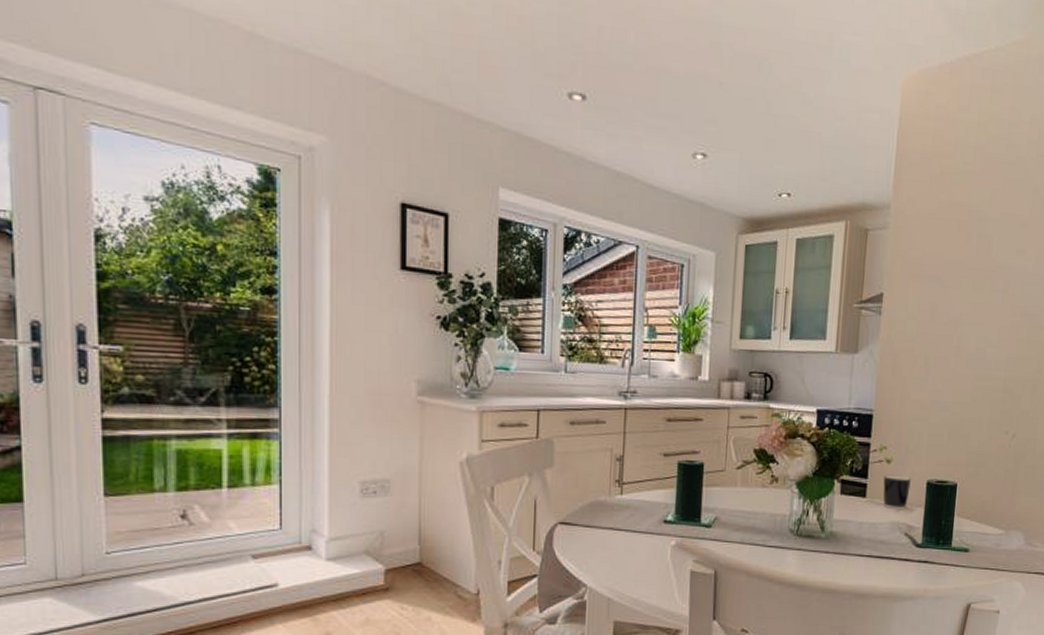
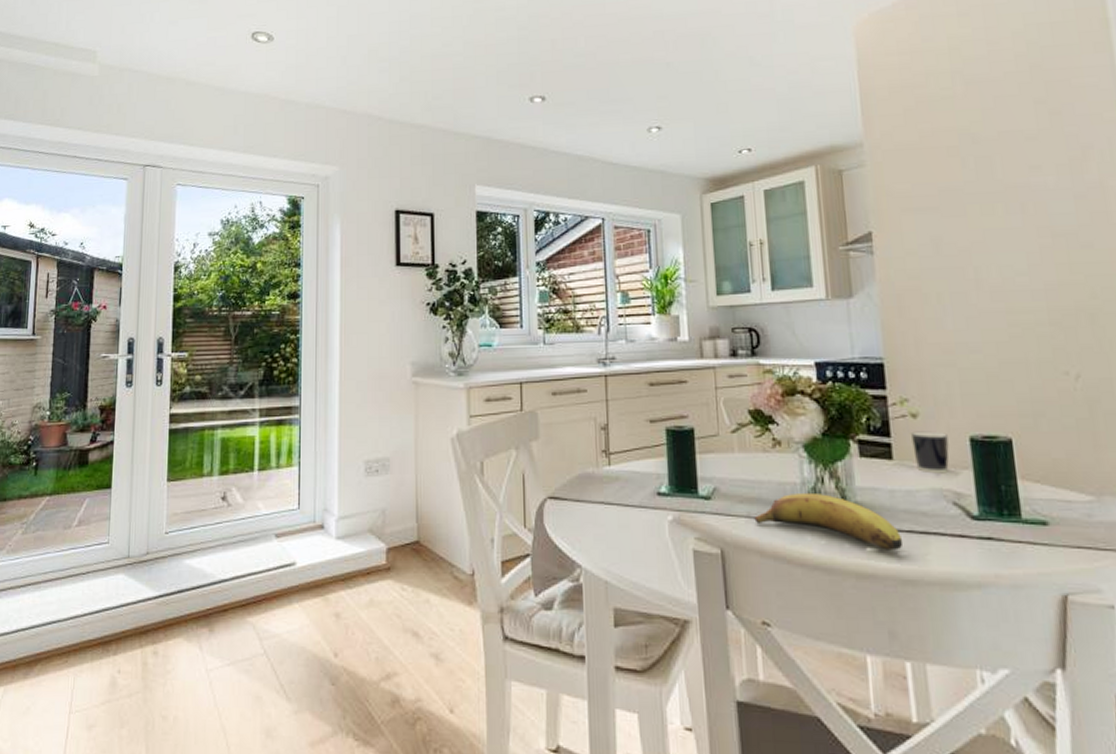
fruit: none [746,523,863,571] -> present [754,492,904,551]

